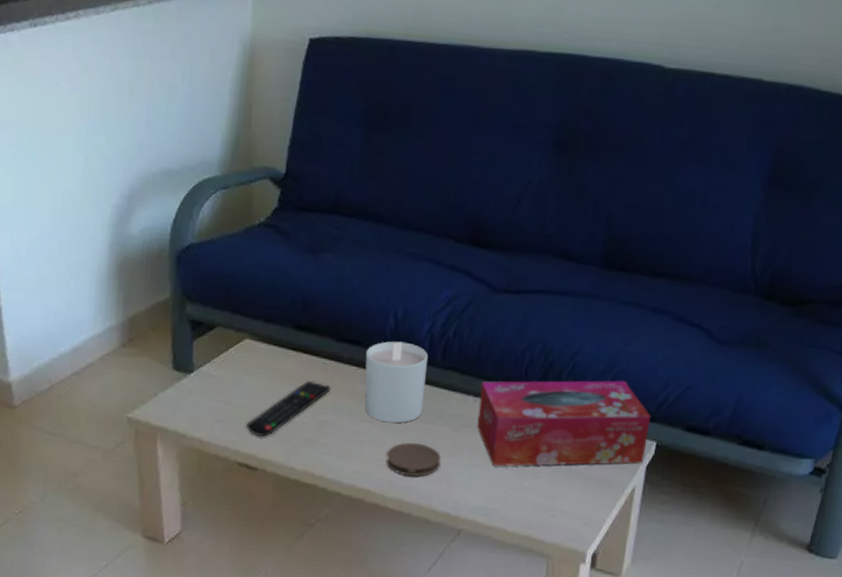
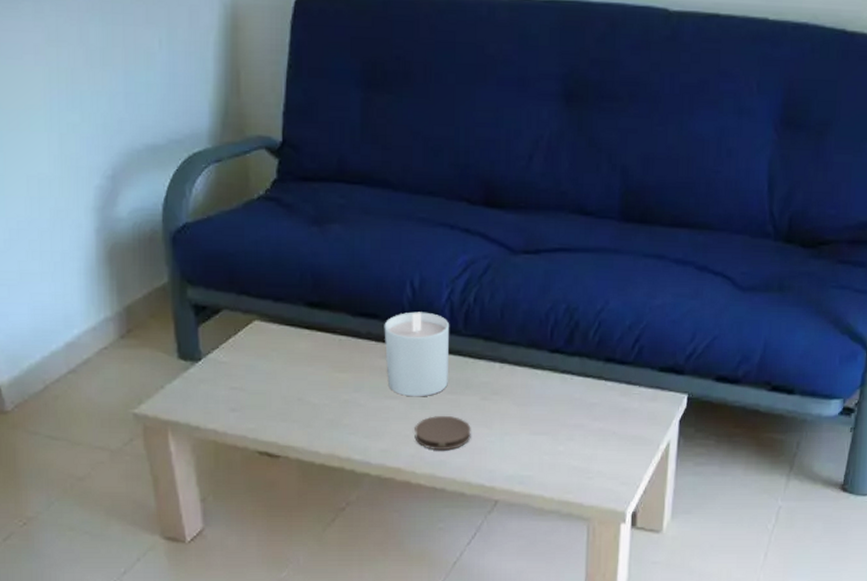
remote control: present [246,380,331,437] -> none [264,359,350,423]
tissue box: present [477,380,651,466] -> none [505,335,681,432]

